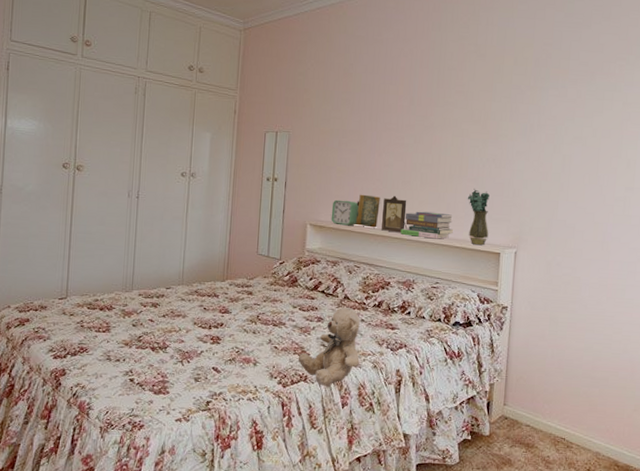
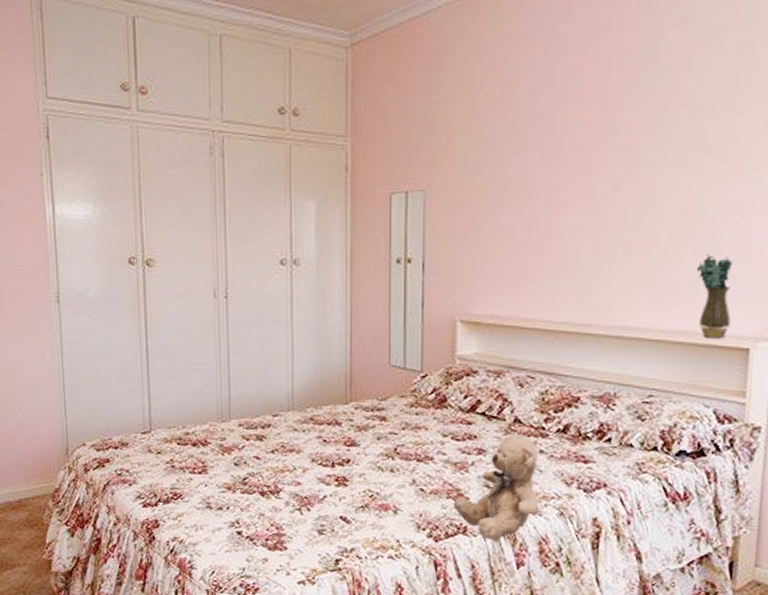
alarm clock: present [331,199,359,226] -> none [490,283,530,321]
hardback book: present [355,194,380,228] -> none [526,273,562,321]
photo frame: present [382,195,408,233] -> none [565,272,604,327]
books: present [400,211,453,239] -> none [593,293,674,333]

